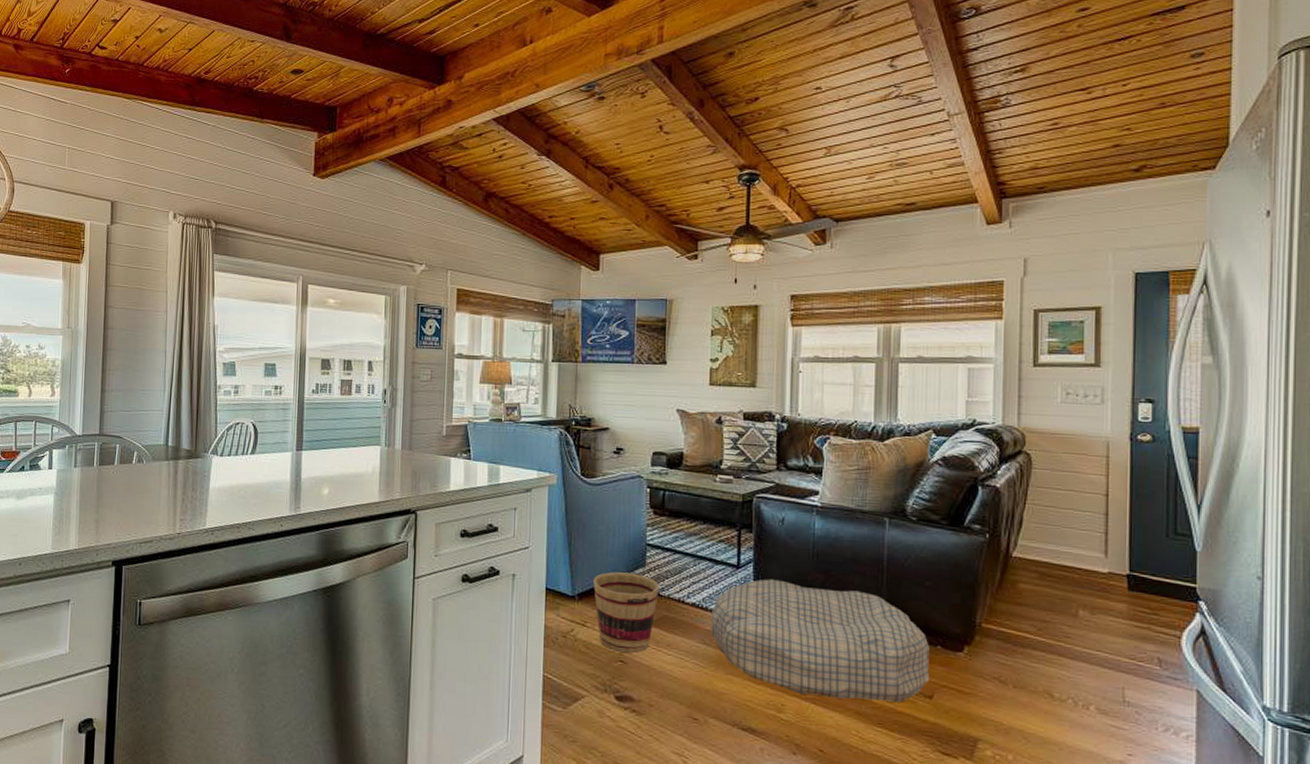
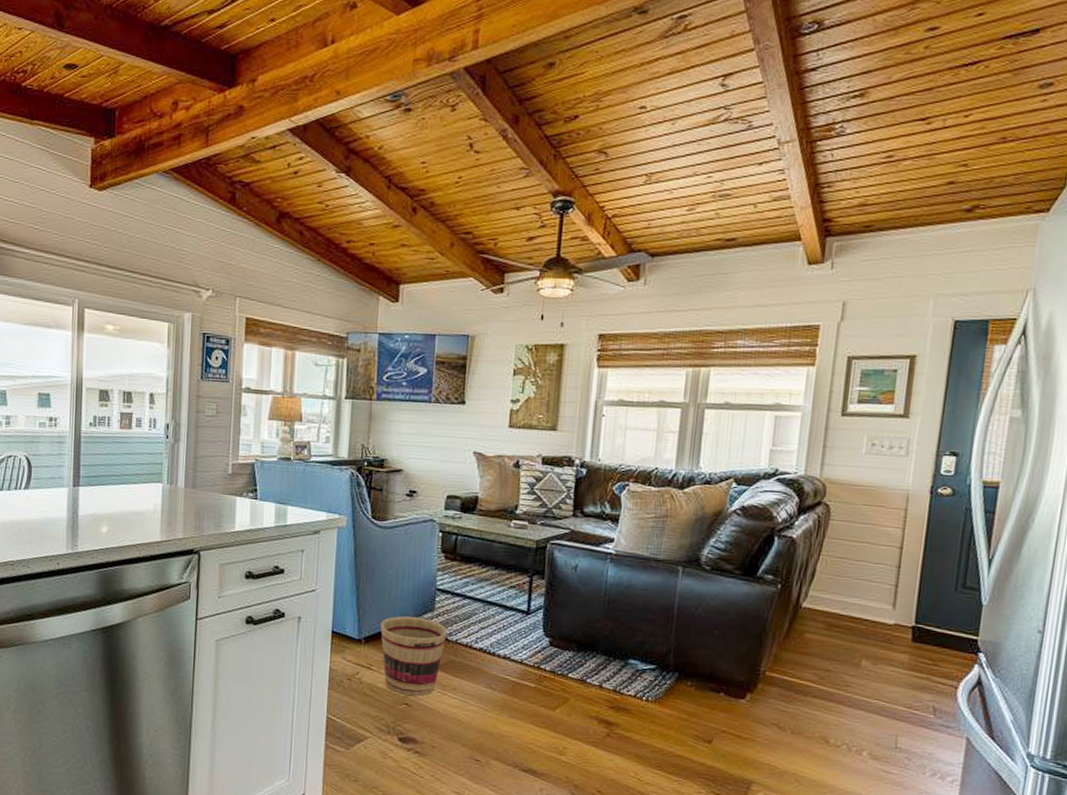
dog bed: present [710,579,930,703] -> none [497,625,713,747]

